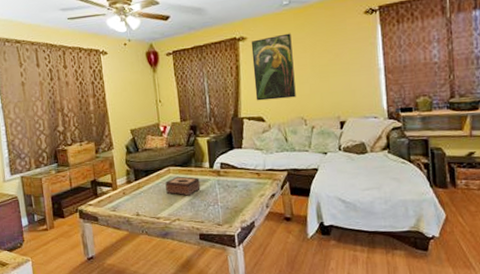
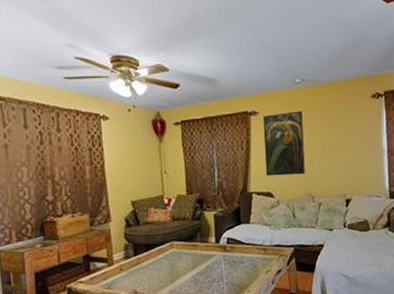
tissue box: present [165,176,201,196] -> none [168,251,205,272]

